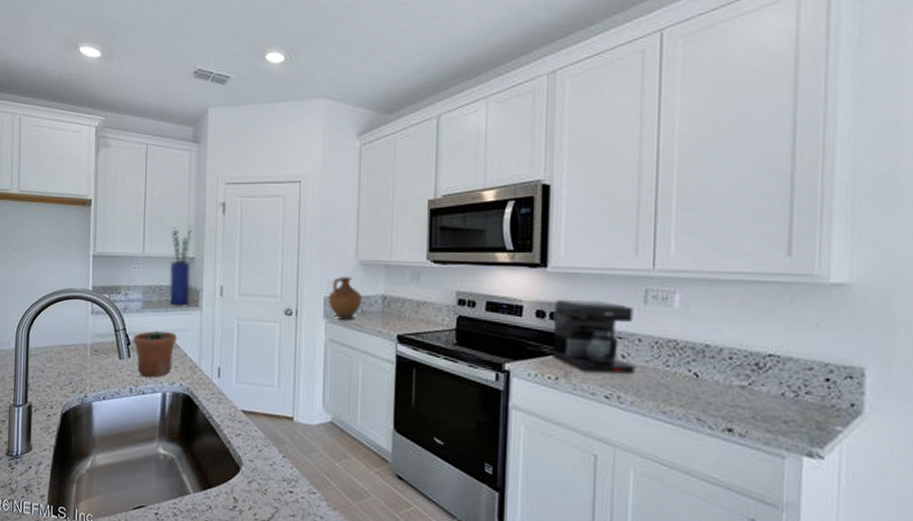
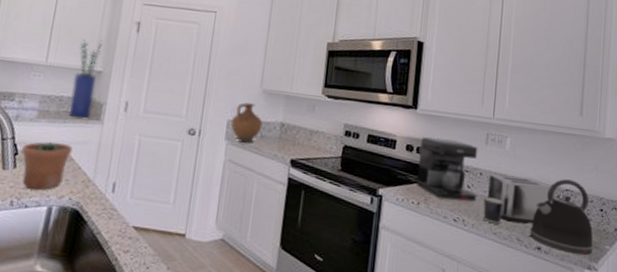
mug: none [645,368,675,401] -> present [483,197,504,224]
toaster: none [650,339,753,400] -> present [487,173,556,224]
kettle: none [714,341,818,440] -> present [529,179,595,256]

